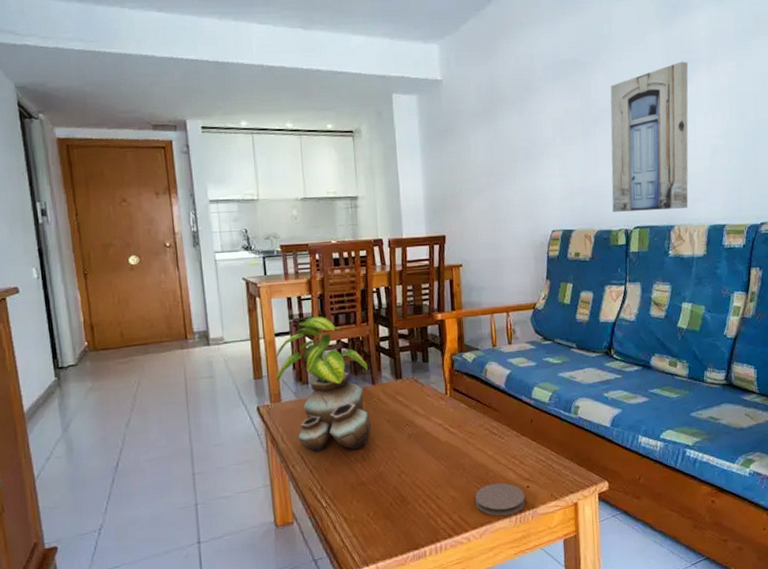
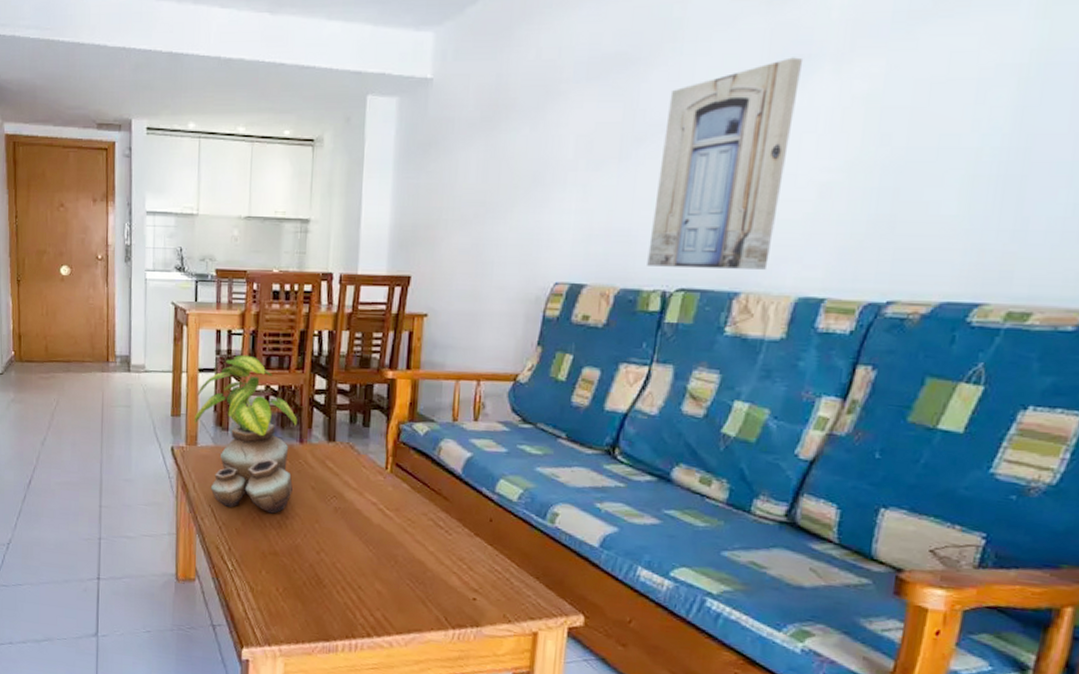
coaster: present [475,483,526,517] -> none [404,585,469,629]

